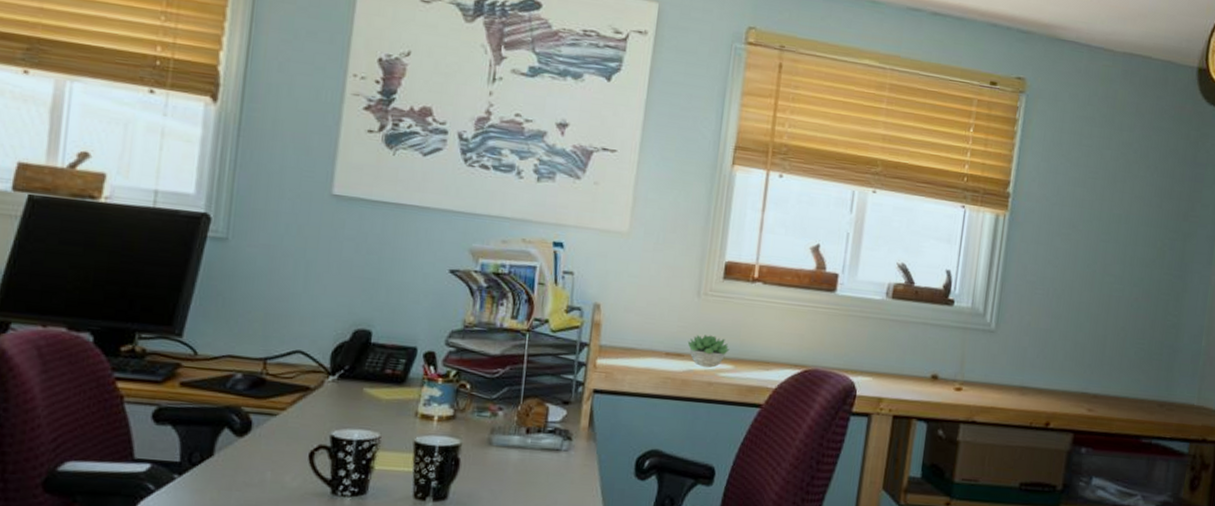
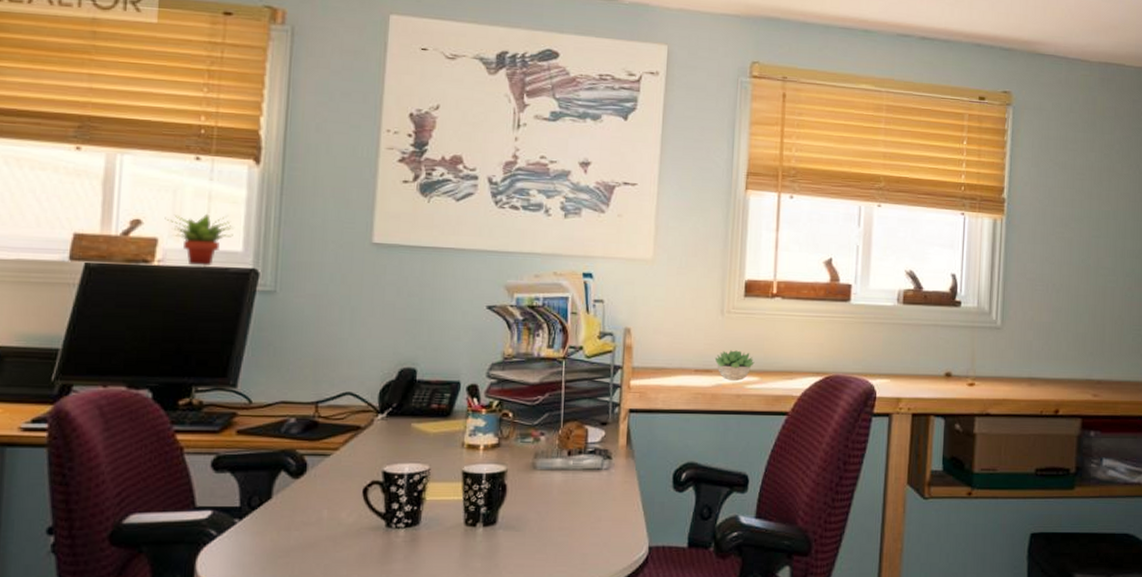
succulent plant: none [114,149,186,207] -> present [164,213,234,267]

